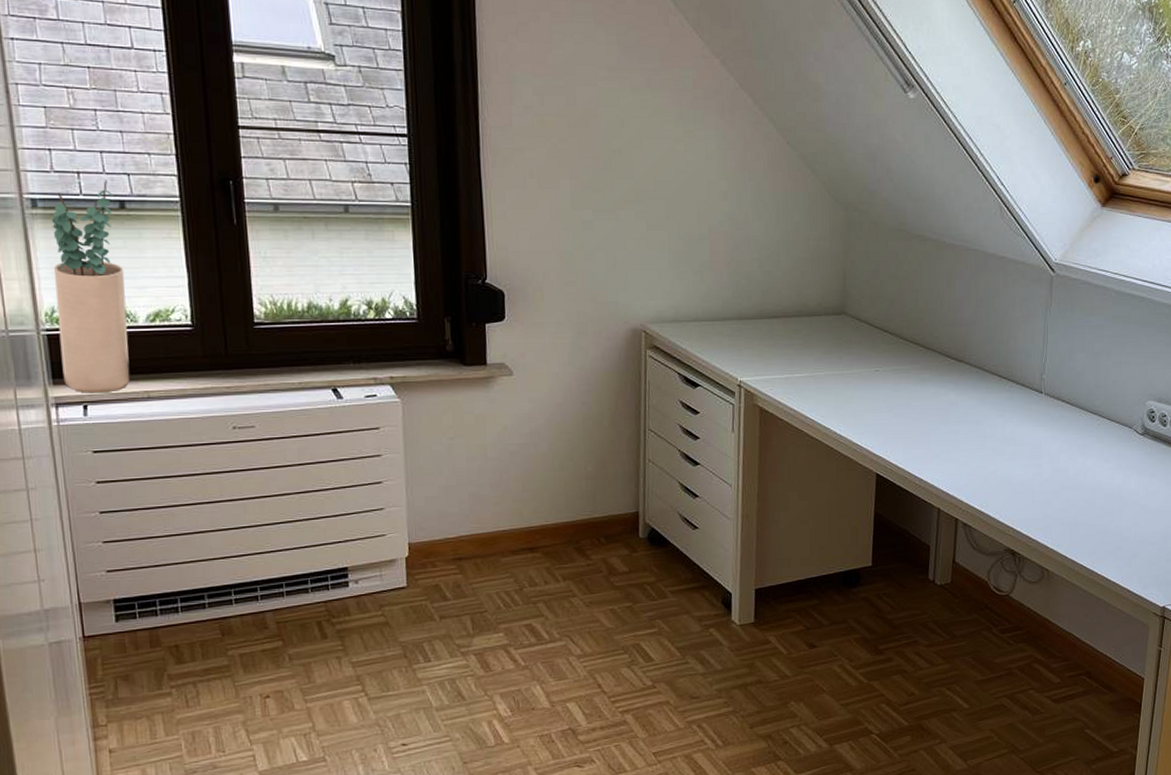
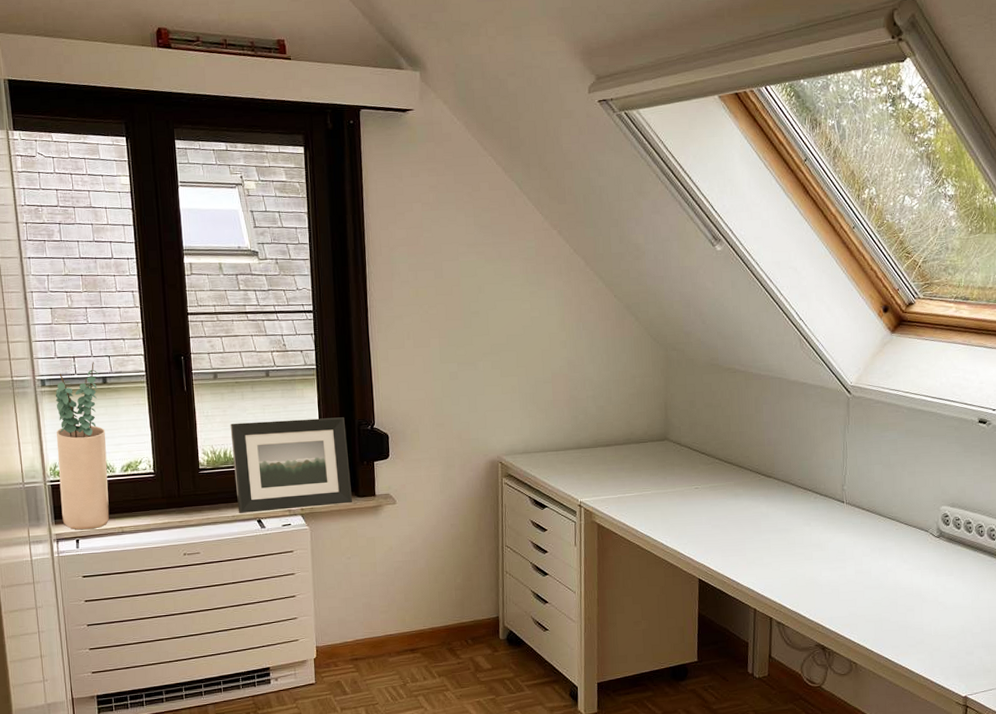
picture frame: none [296,268,457,380] -> present [230,417,352,513]

